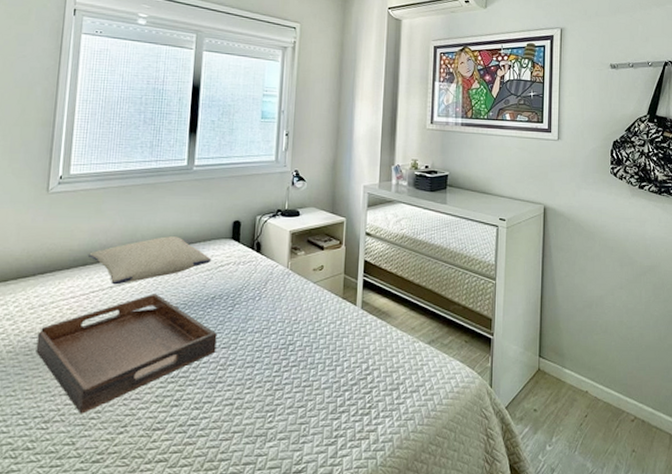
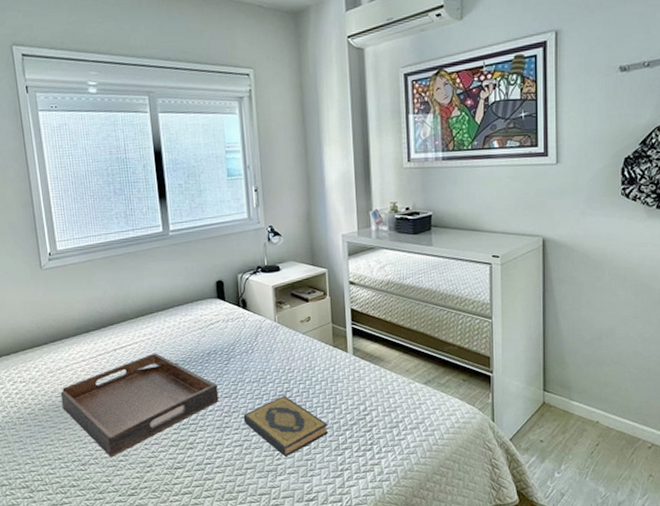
pillow: present [87,236,212,285] -> none [88,300,201,348]
hardback book: none [239,349,328,420] -> present [243,396,329,457]

